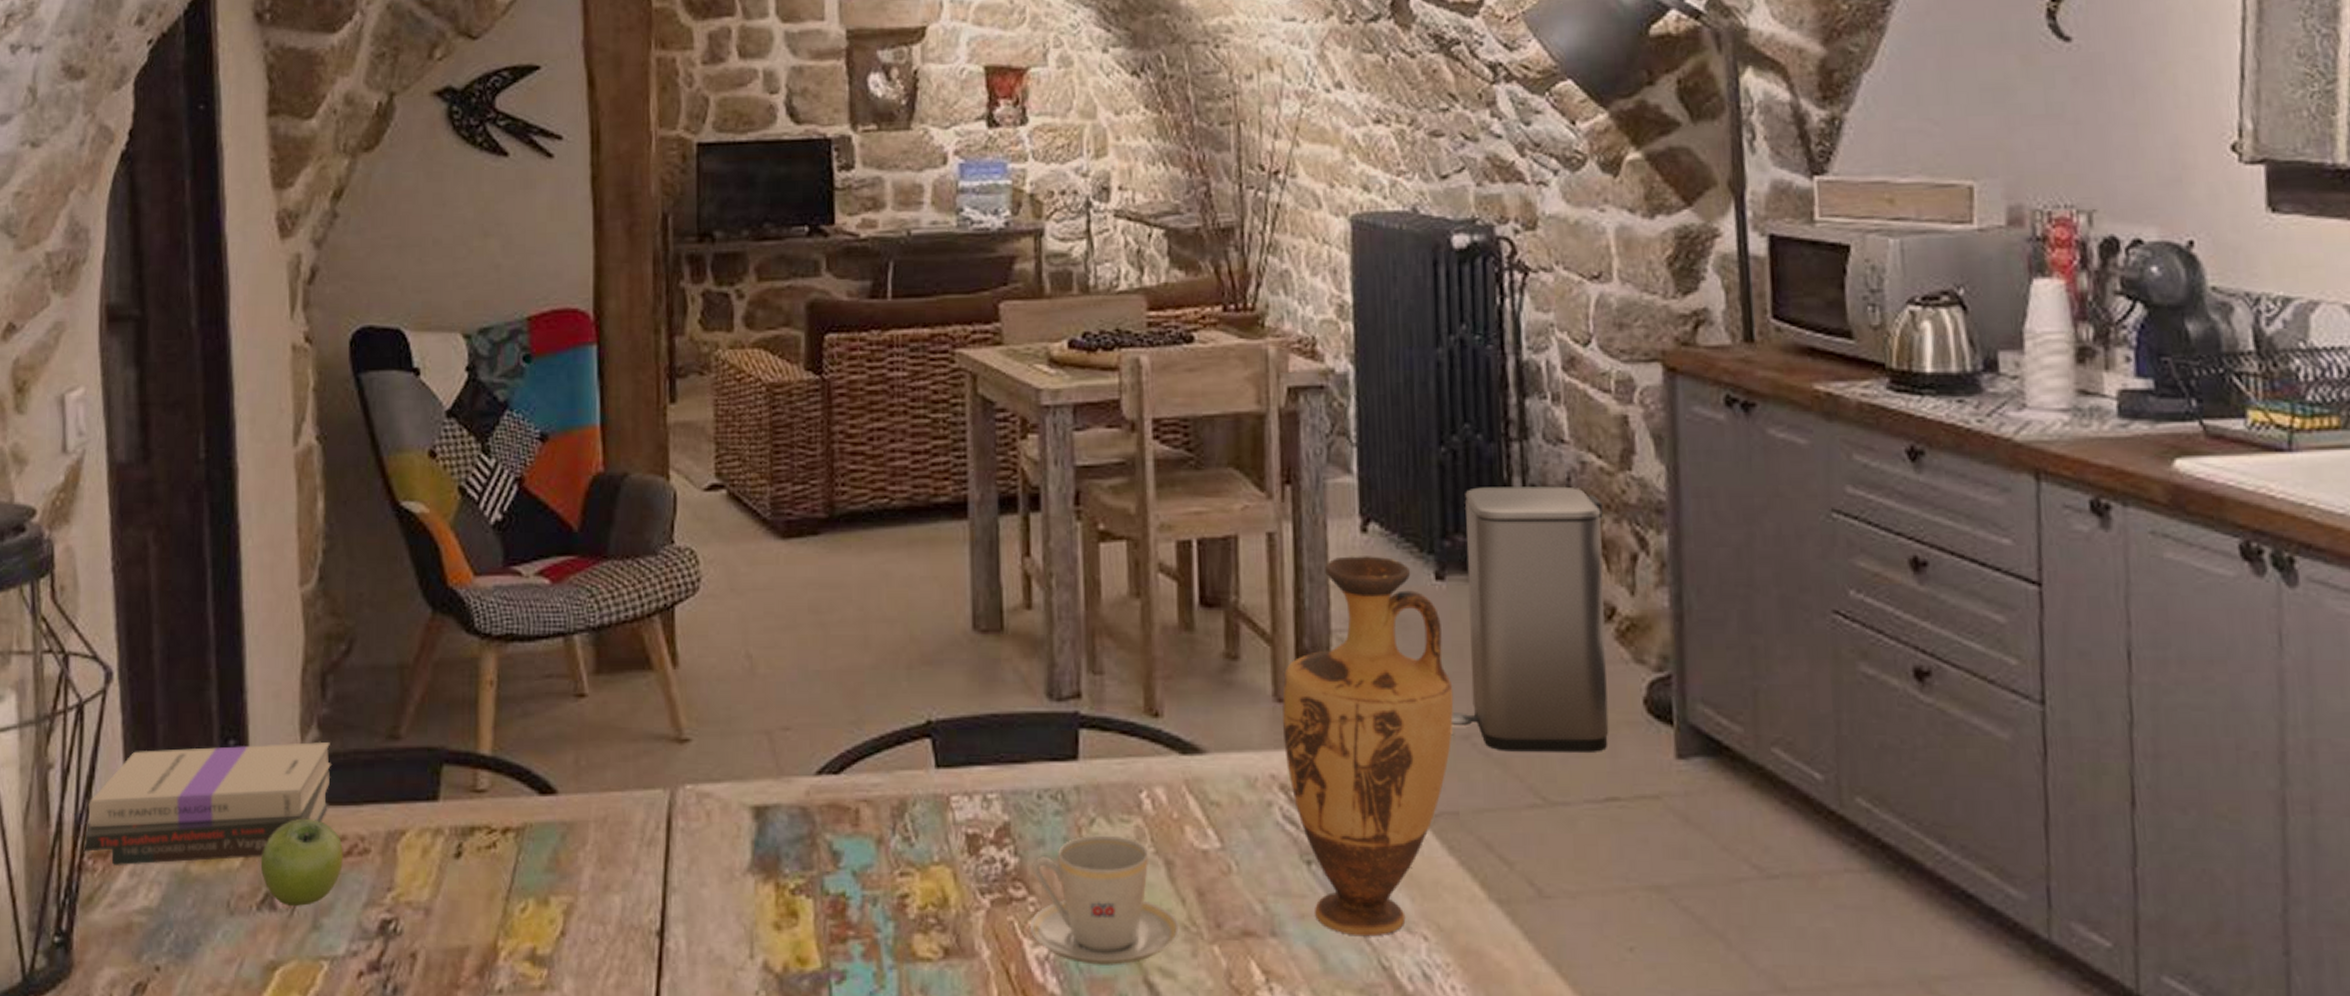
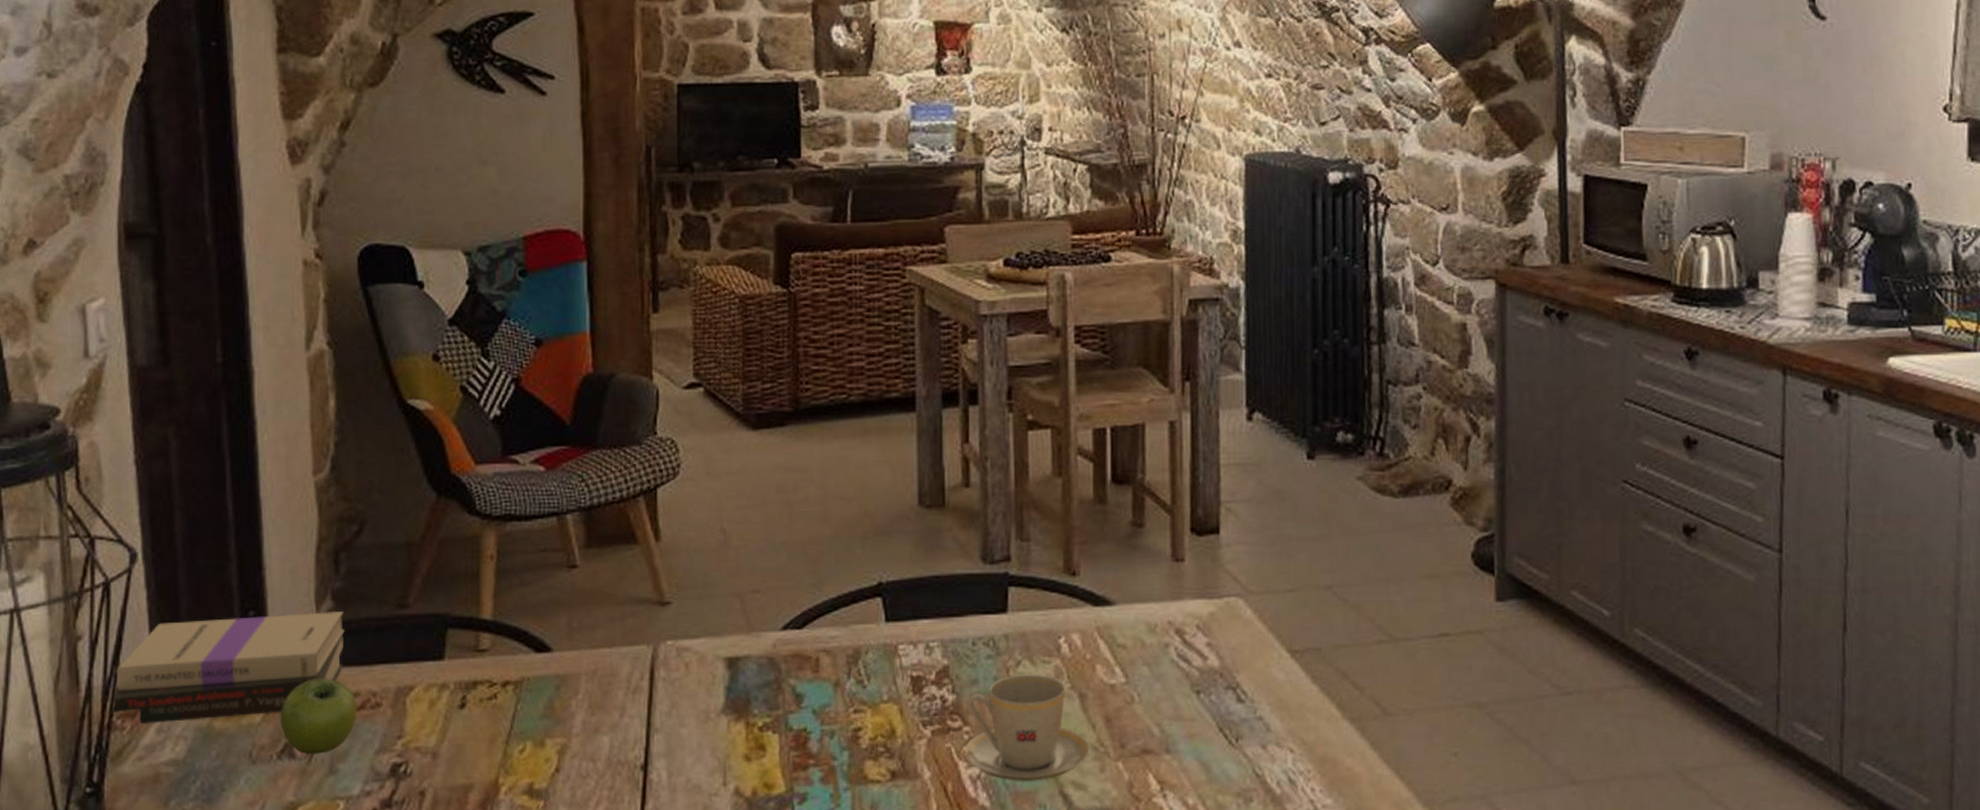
vase: present [1282,556,1454,936] -> none [1178,440,1320,750]
pedal bin: present [1450,486,1609,752] -> none [1316,381,1444,598]

